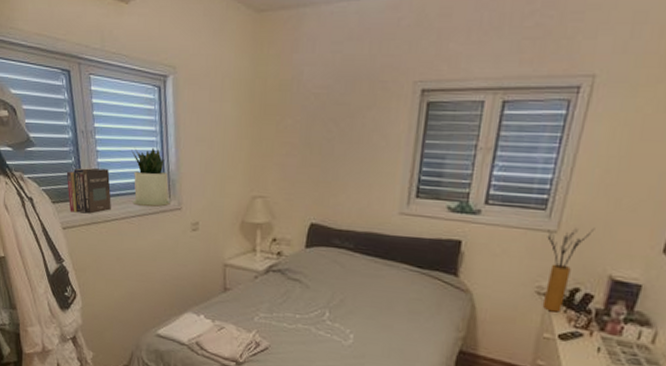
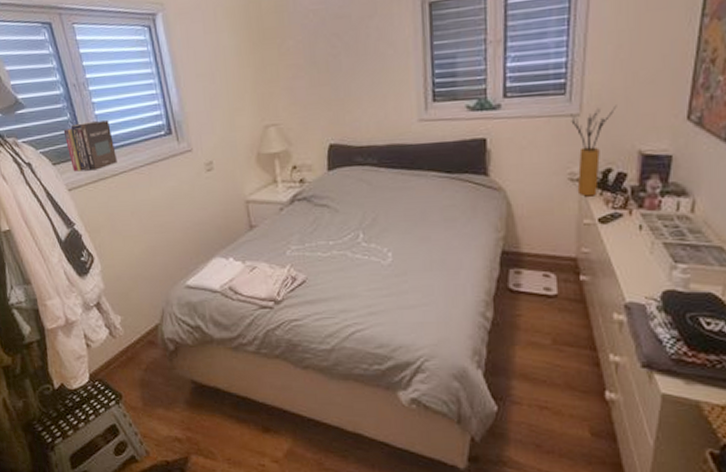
planter: present [131,147,172,208] -> none [129,90,181,155]

